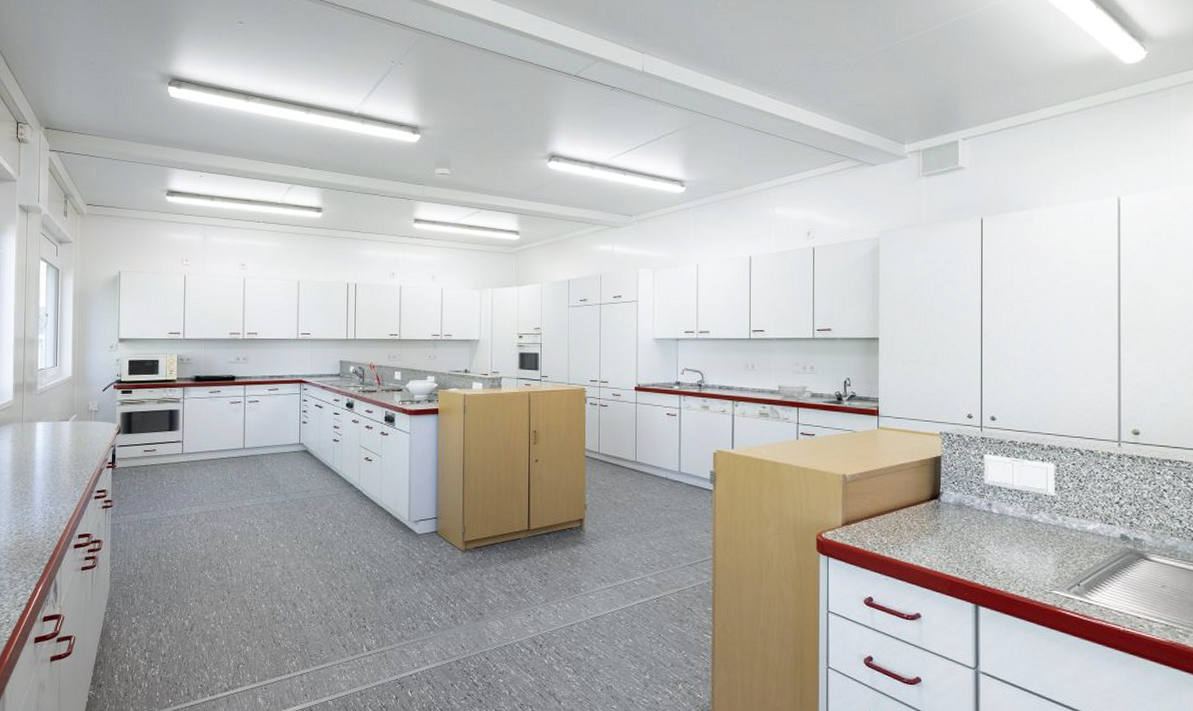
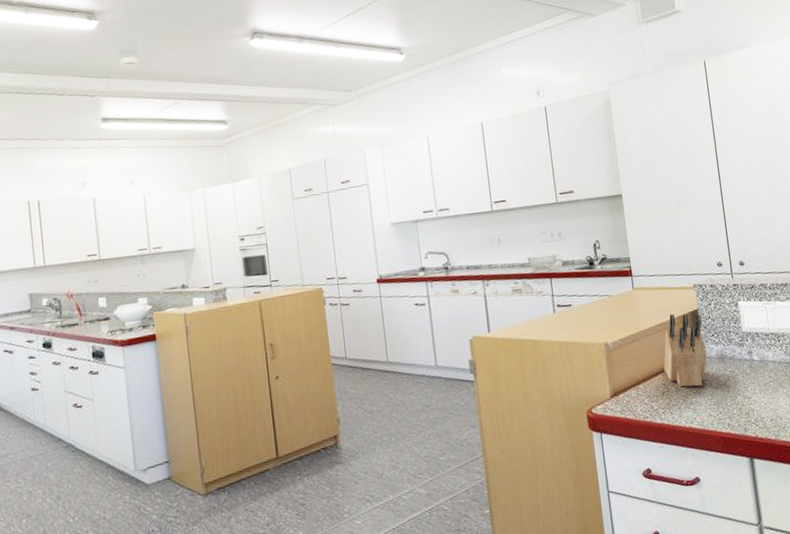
knife block: none [898,457,944,529] -> present [663,313,707,387]

